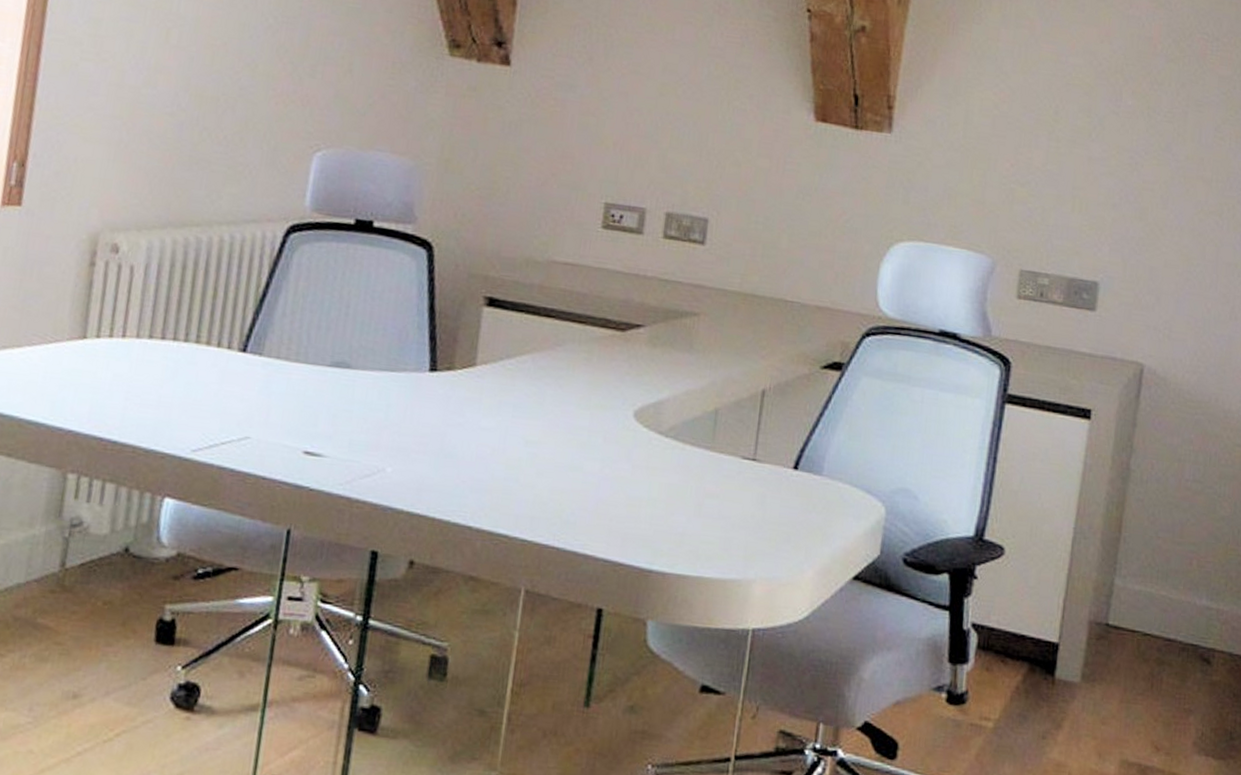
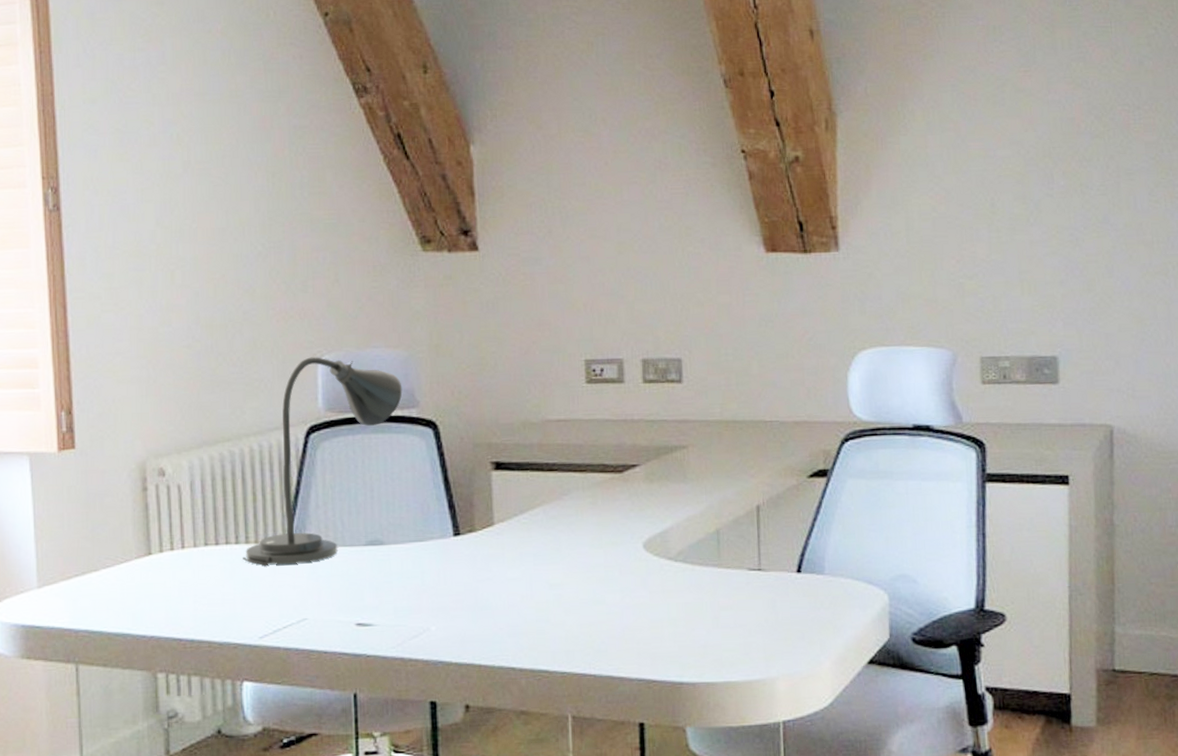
desk lamp: none [189,149,402,375] -> present [243,357,403,566]

